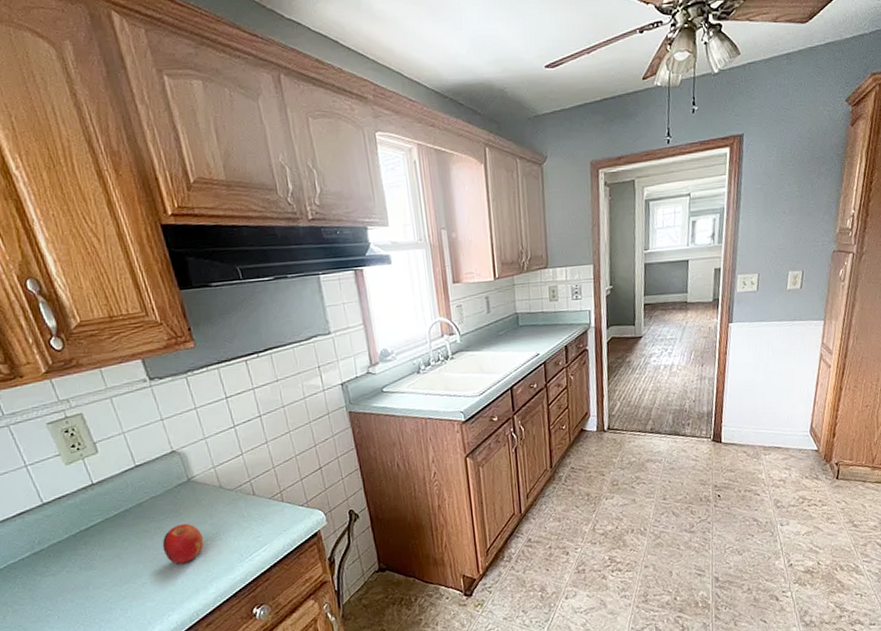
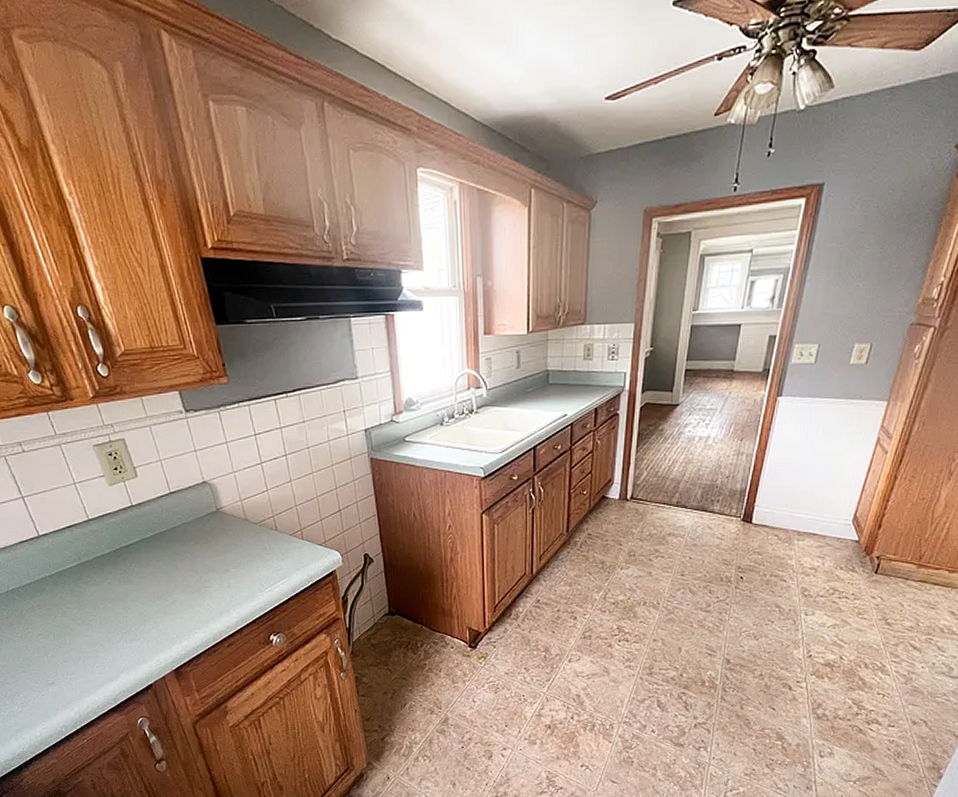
fruit: present [162,523,204,564] -> none [191,550,229,587]

